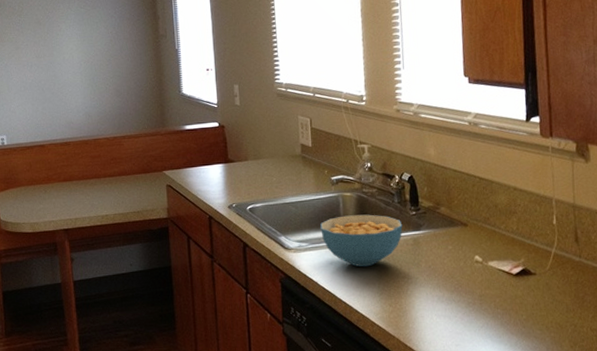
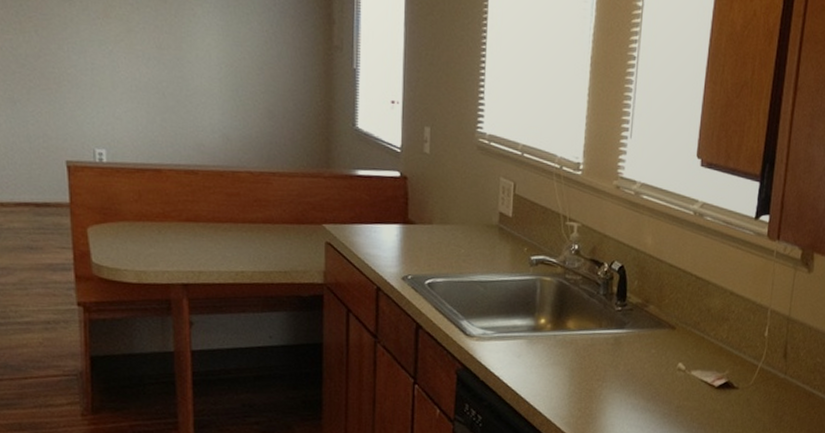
cereal bowl: present [320,214,403,267] -> none [511,303,605,364]

